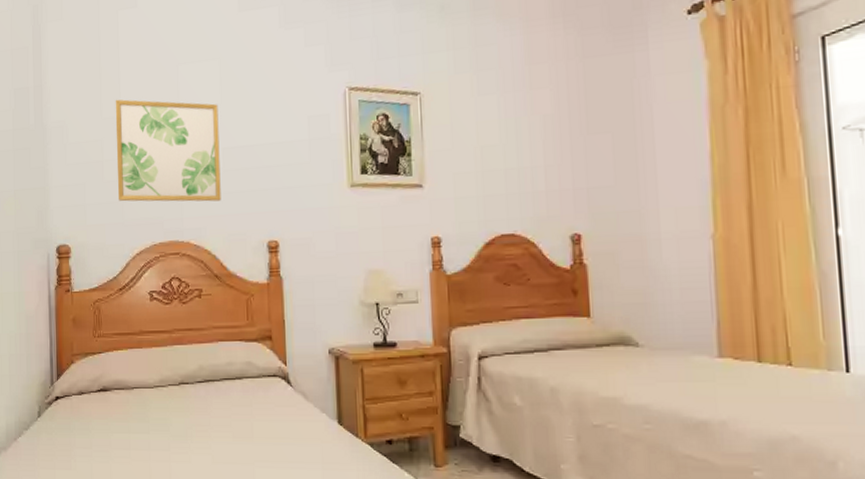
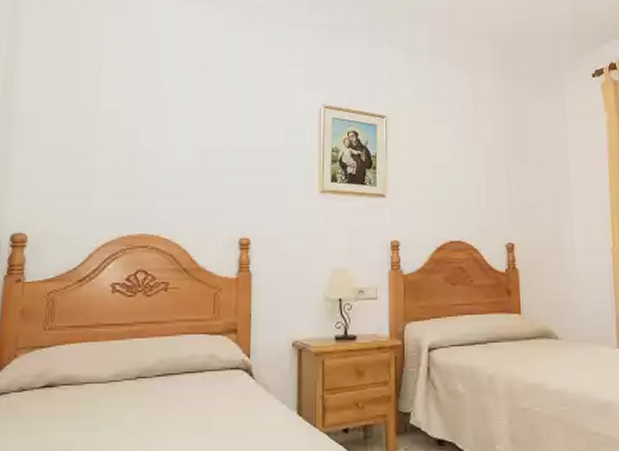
wall art: present [115,99,221,202] -> none [87,94,200,198]

